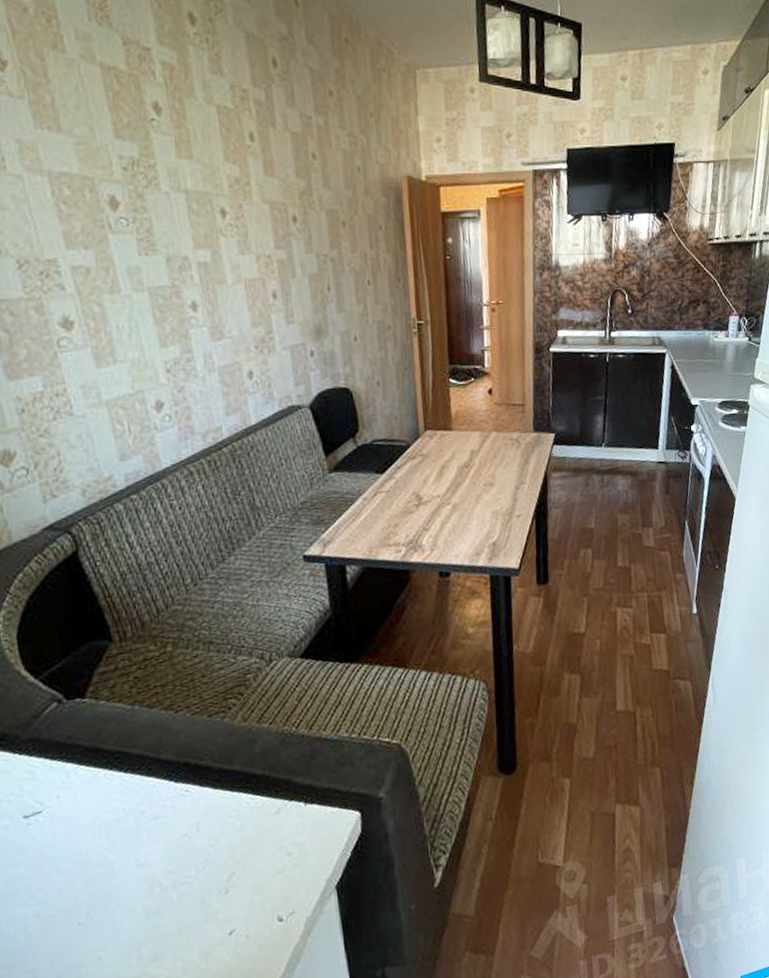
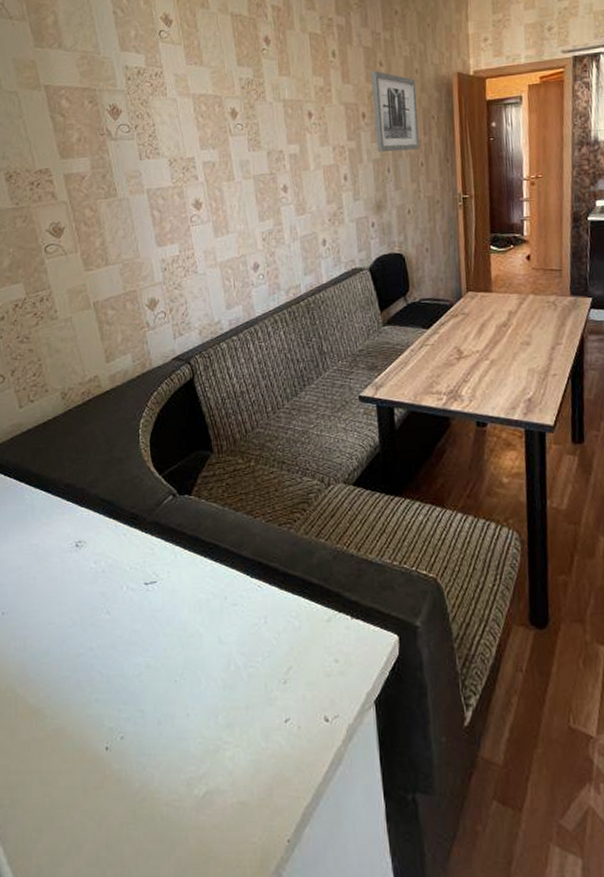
wall art: none [301,164,366,266] -> present [371,71,420,153]

